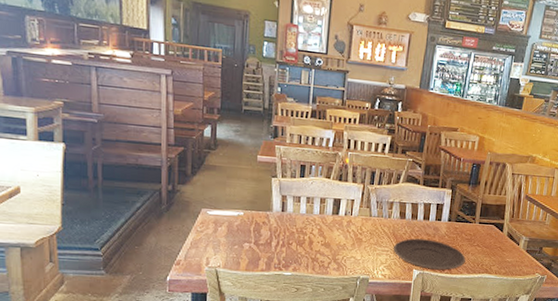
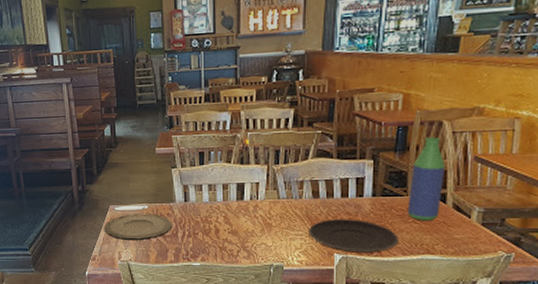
plate: none [192,219,267,247] -> present [103,214,173,241]
bottle: none [474,175,505,246] -> present [407,137,446,221]

